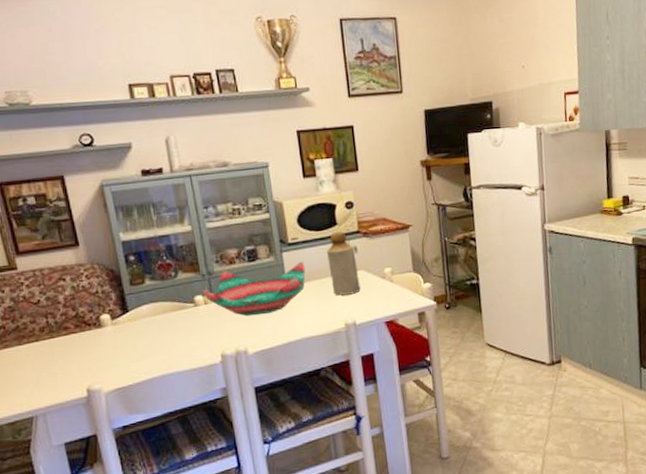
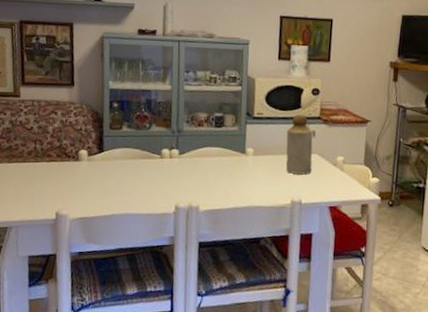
decorative bowl: present [202,261,306,317] -> none [169,131,265,177]

